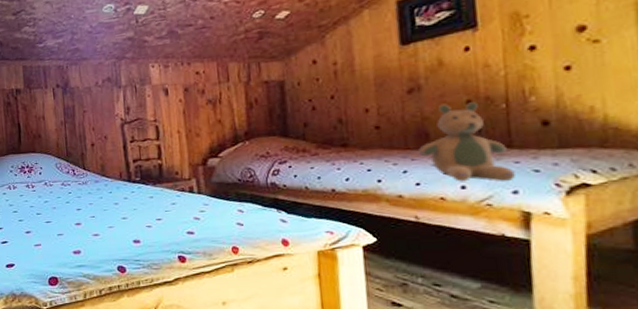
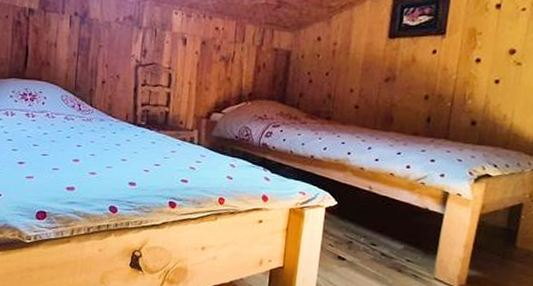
teddy bear: present [417,102,515,182] -> none [382,95,445,167]

